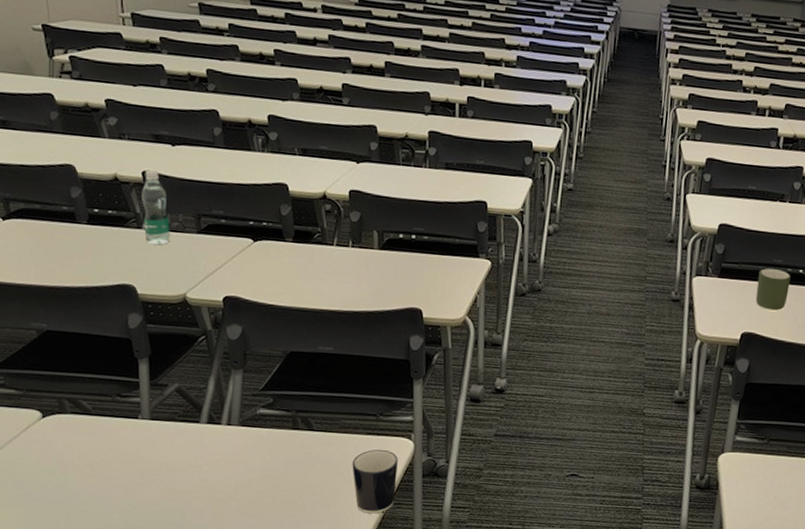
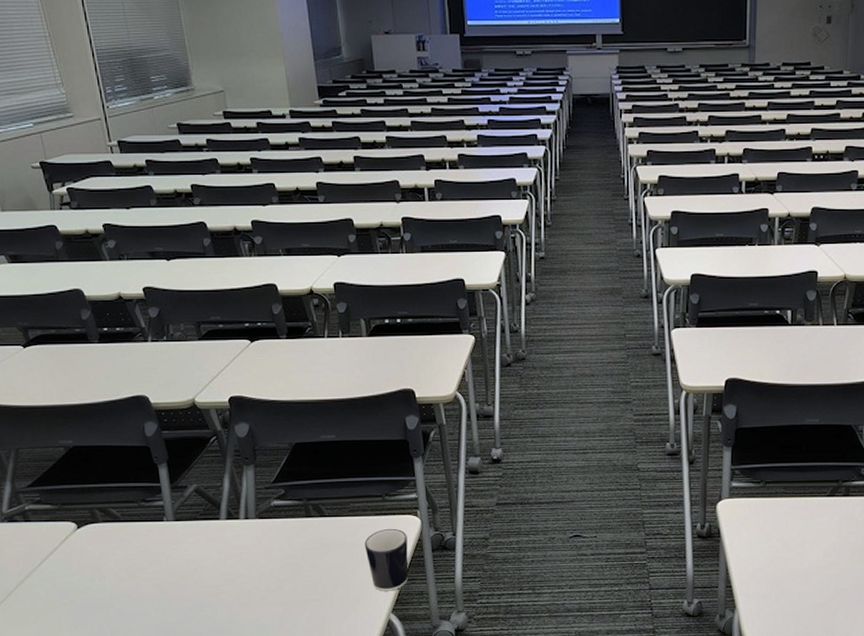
bottle: present [140,169,170,246] -> none [143,284,175,356]
mug: present [755,268,791,311] -> none [735,312,768,354]

